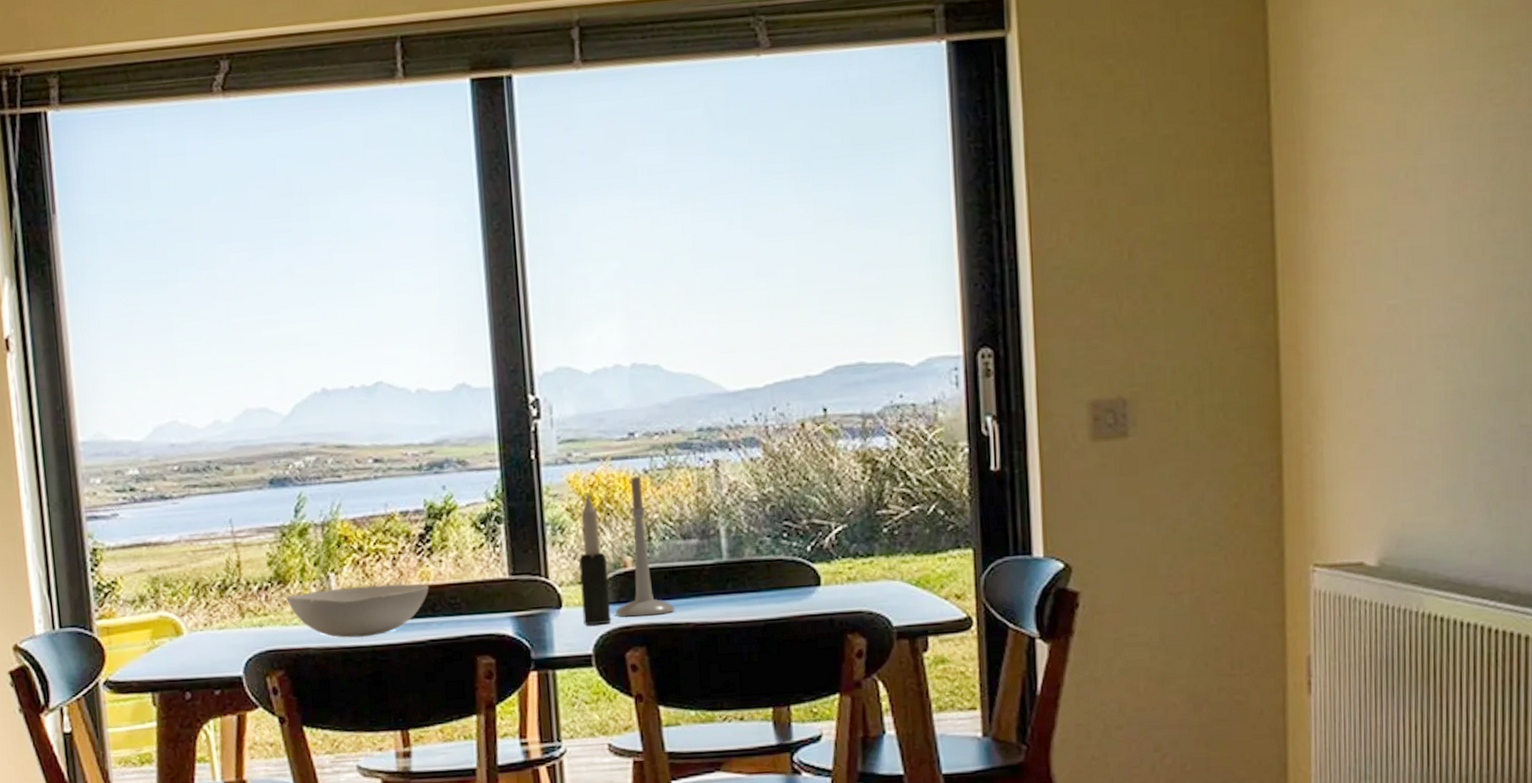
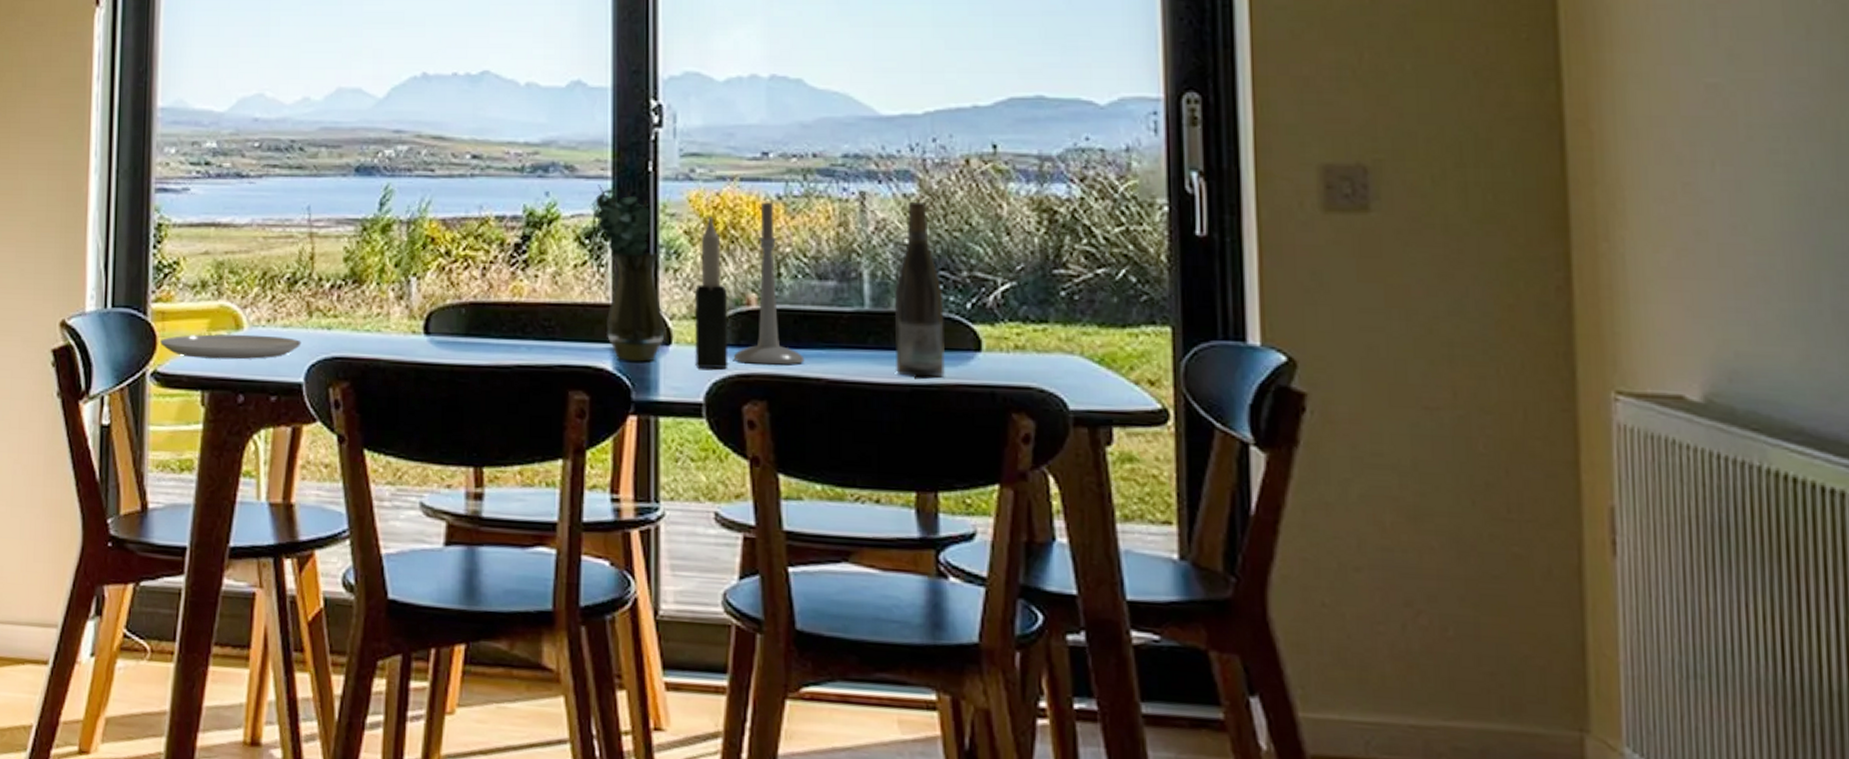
plate: none [108,638,238,665] -> present [160,334,302,360]
bowl: present [286,584,429,638] -> none [360,295,521,354]
vase: none [485,475,556,627] -> present [592,184,665,362]
wine bottle: none [747,464,792,614] -> present [894,202,945,378]

